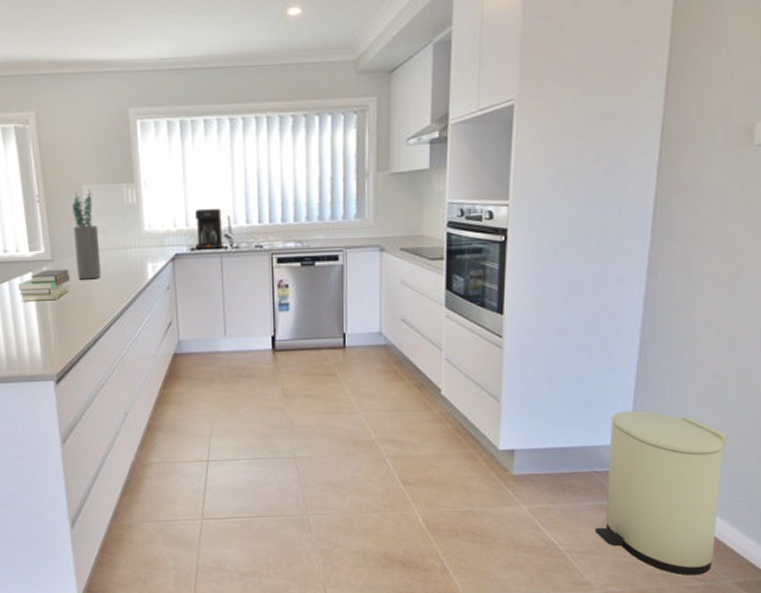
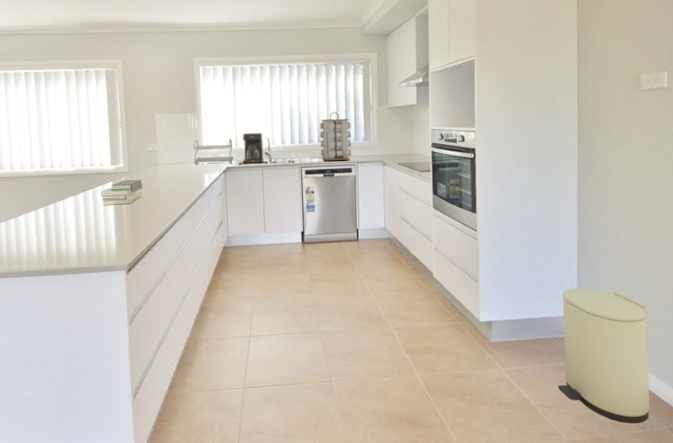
vase: present [72,189,102,280] -> none [147,117,168,188]
dish rack: none [130,216,184,250] -> present [192,139,234,165]
spice rack: none [296,180,339,247] -> present [319,112,352,162]

